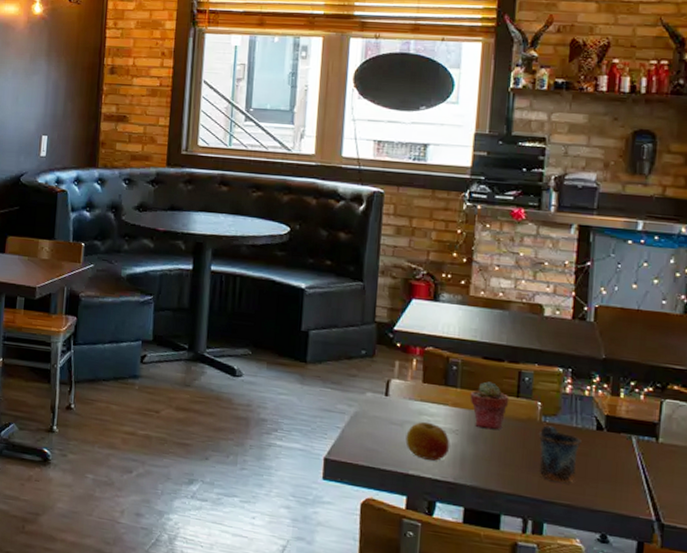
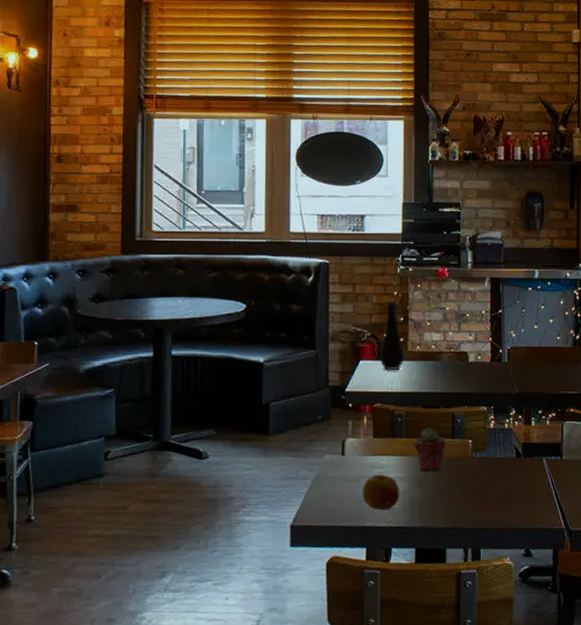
bottle: none [435,237,466,314] -> present [379,299,405,371]
mug: present [538,425,582,483] -> none [471,460,505,510]

